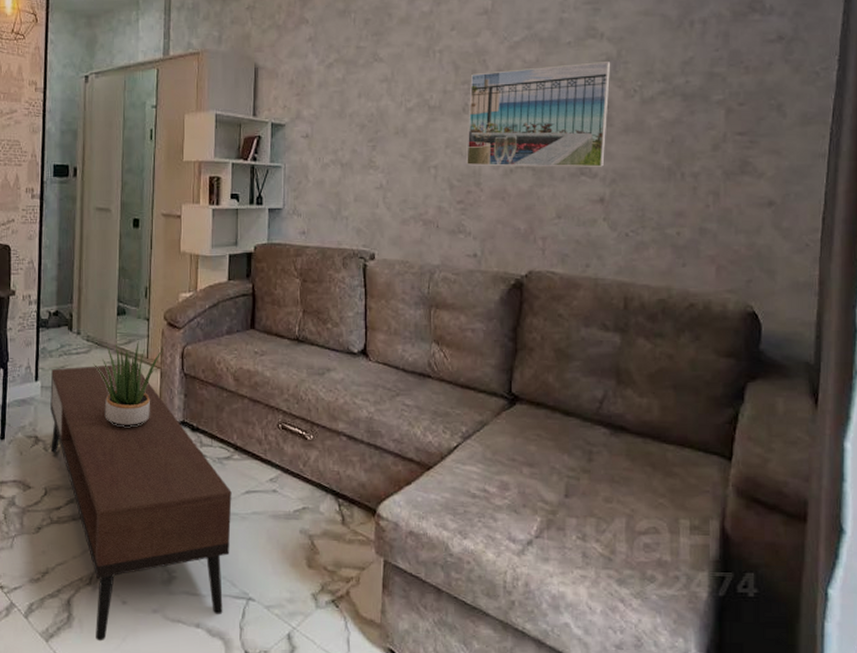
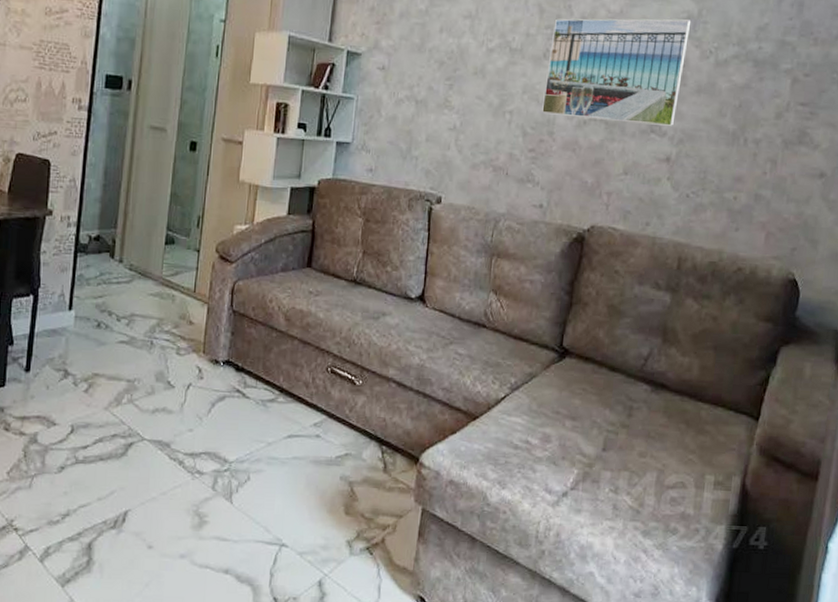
coffee table: present [50,363,232,642] -> none [81,296,273,587]
potted plant: present [93,341,163,427] -> none [134,273,212,364]

